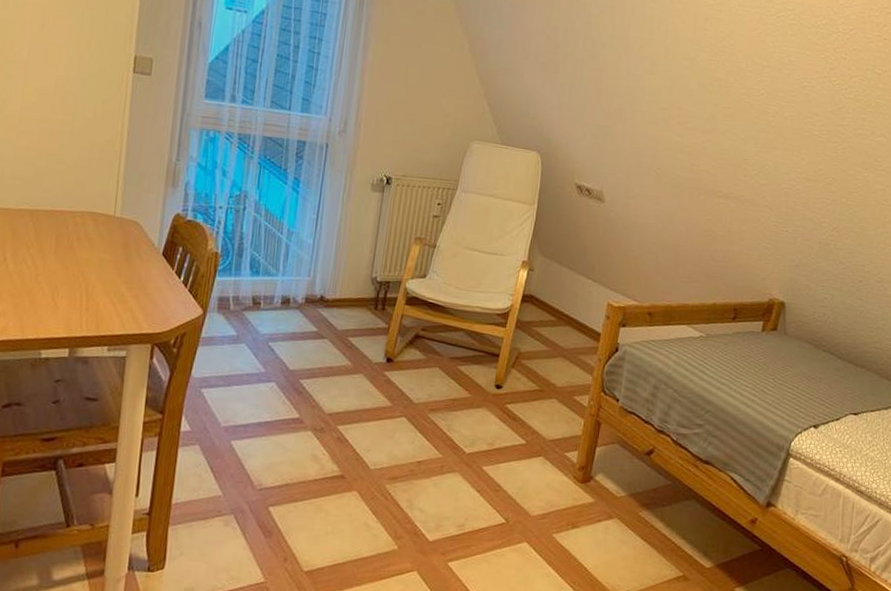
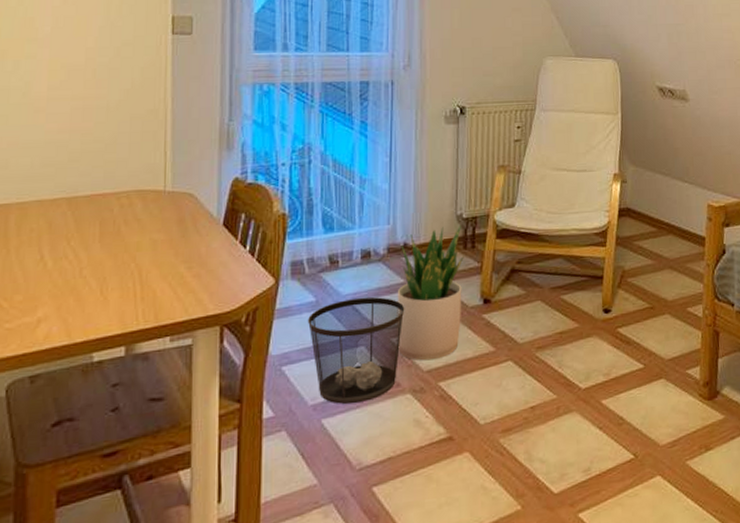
waste bin: none [227,338,316,432] -> present [307,296,405,404]
planter: none [305,286,375,405] -> present [397,226,465,361]

